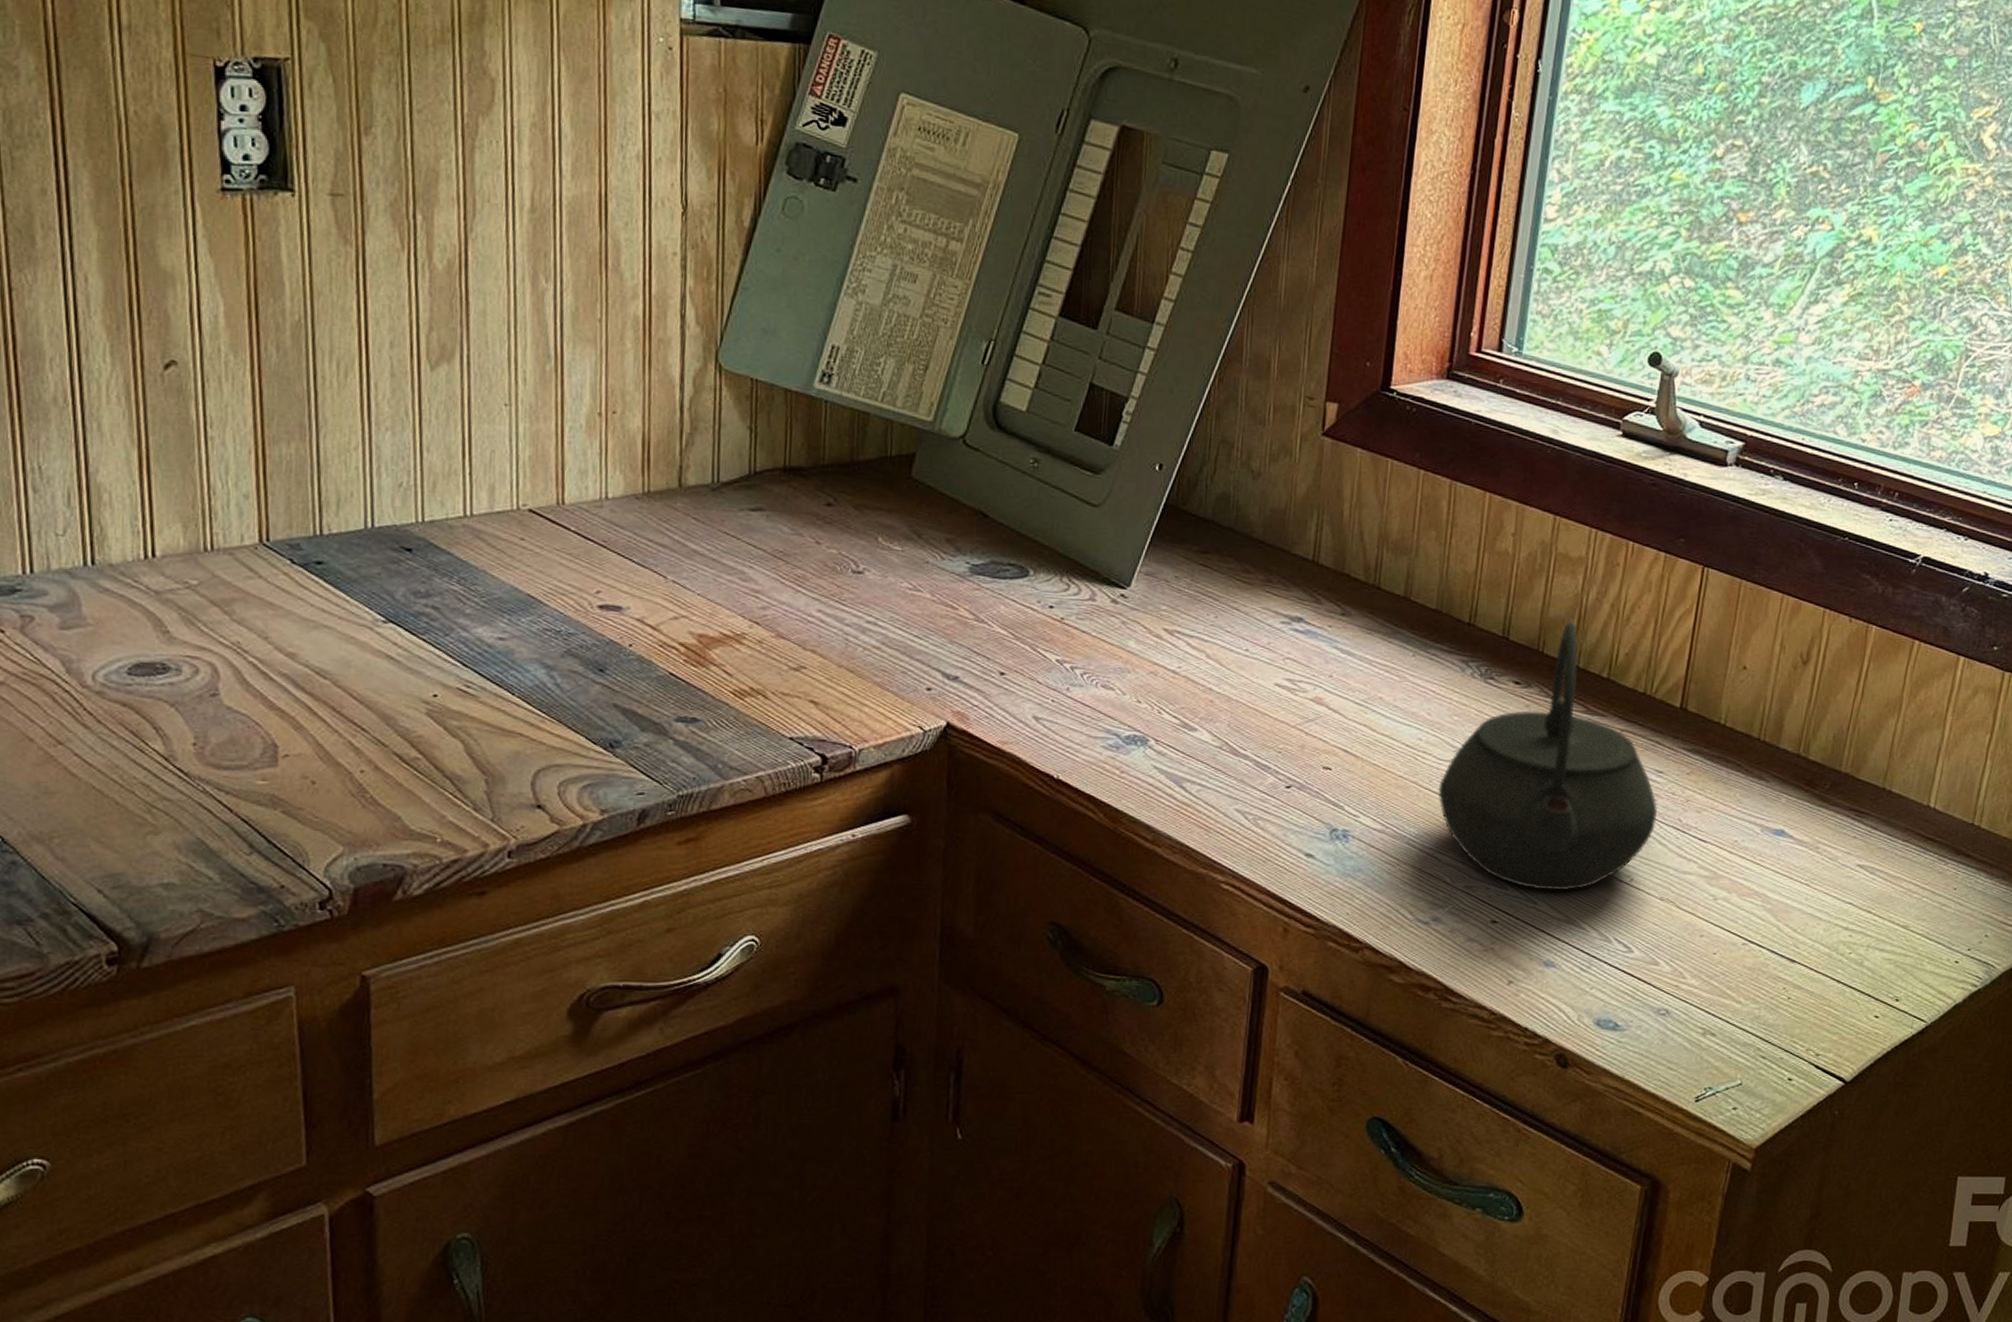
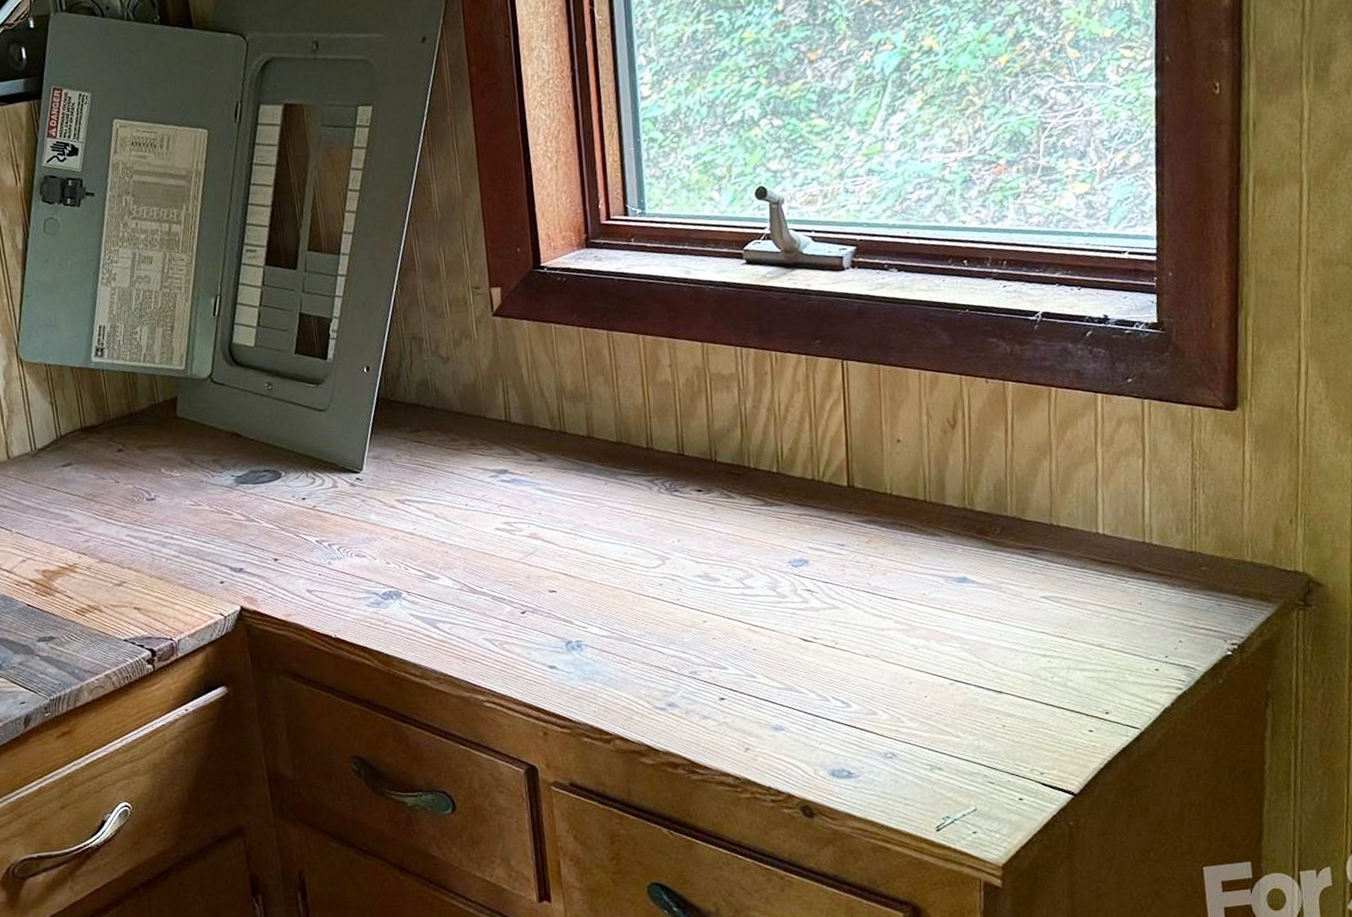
kettle: present [1438,621,1657,891] -> none [649,429,848,666]

